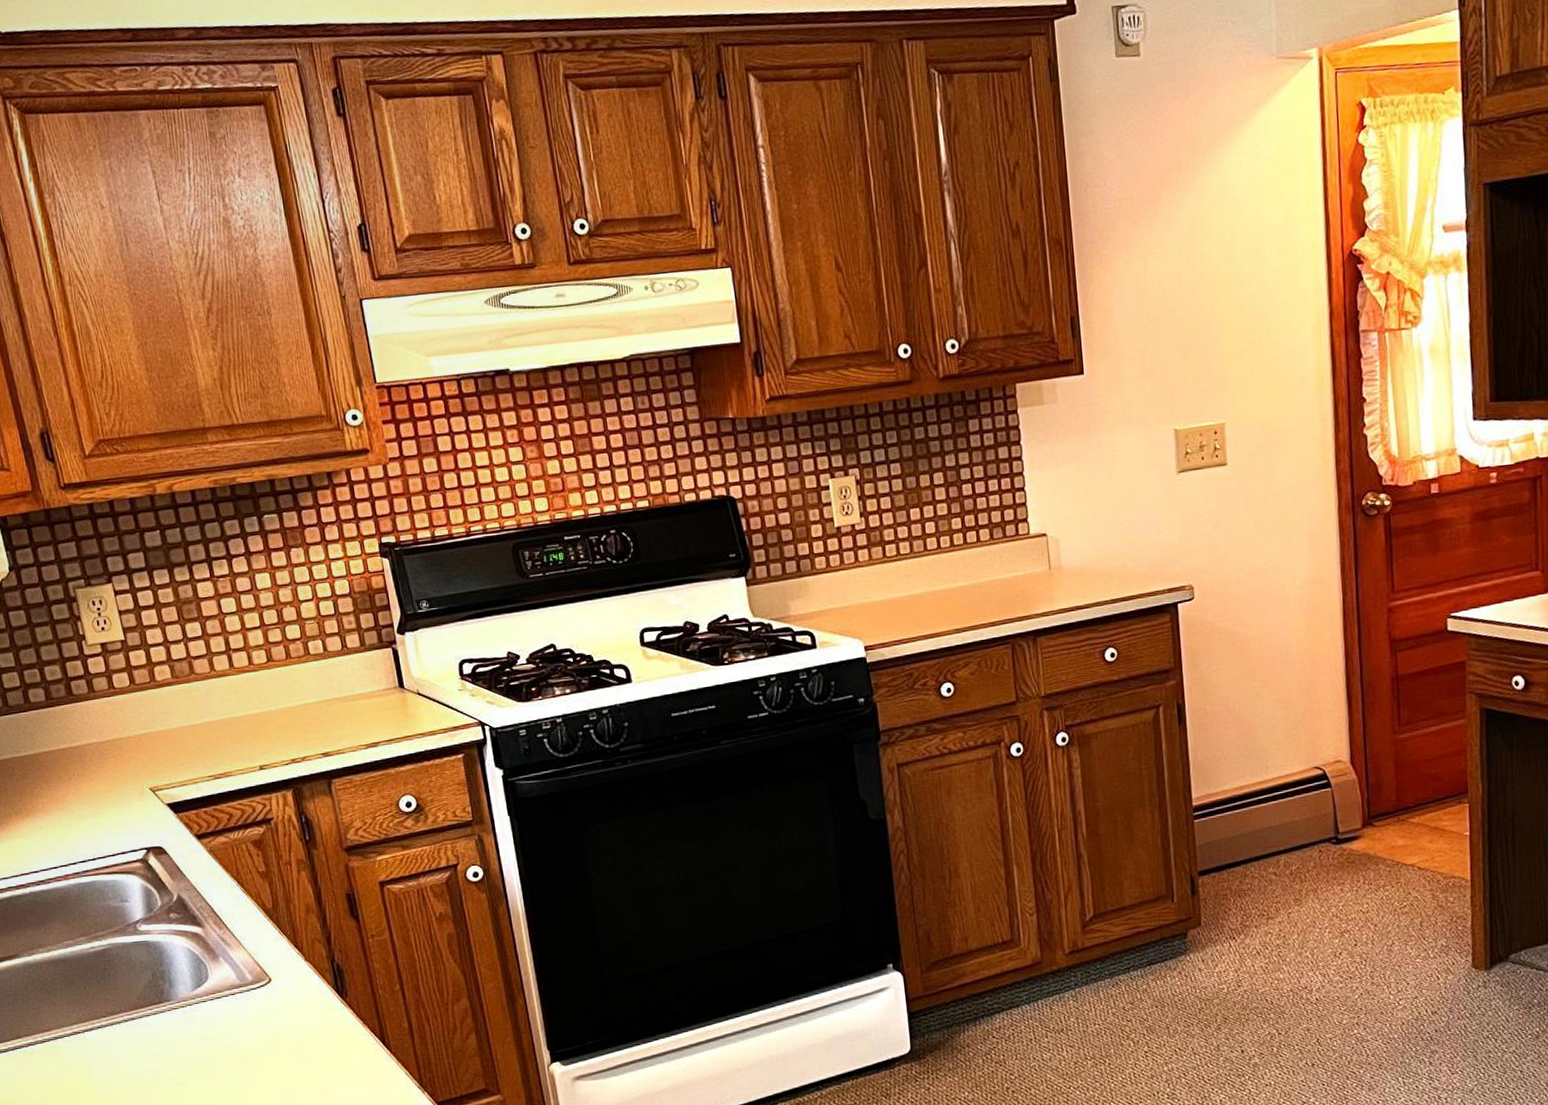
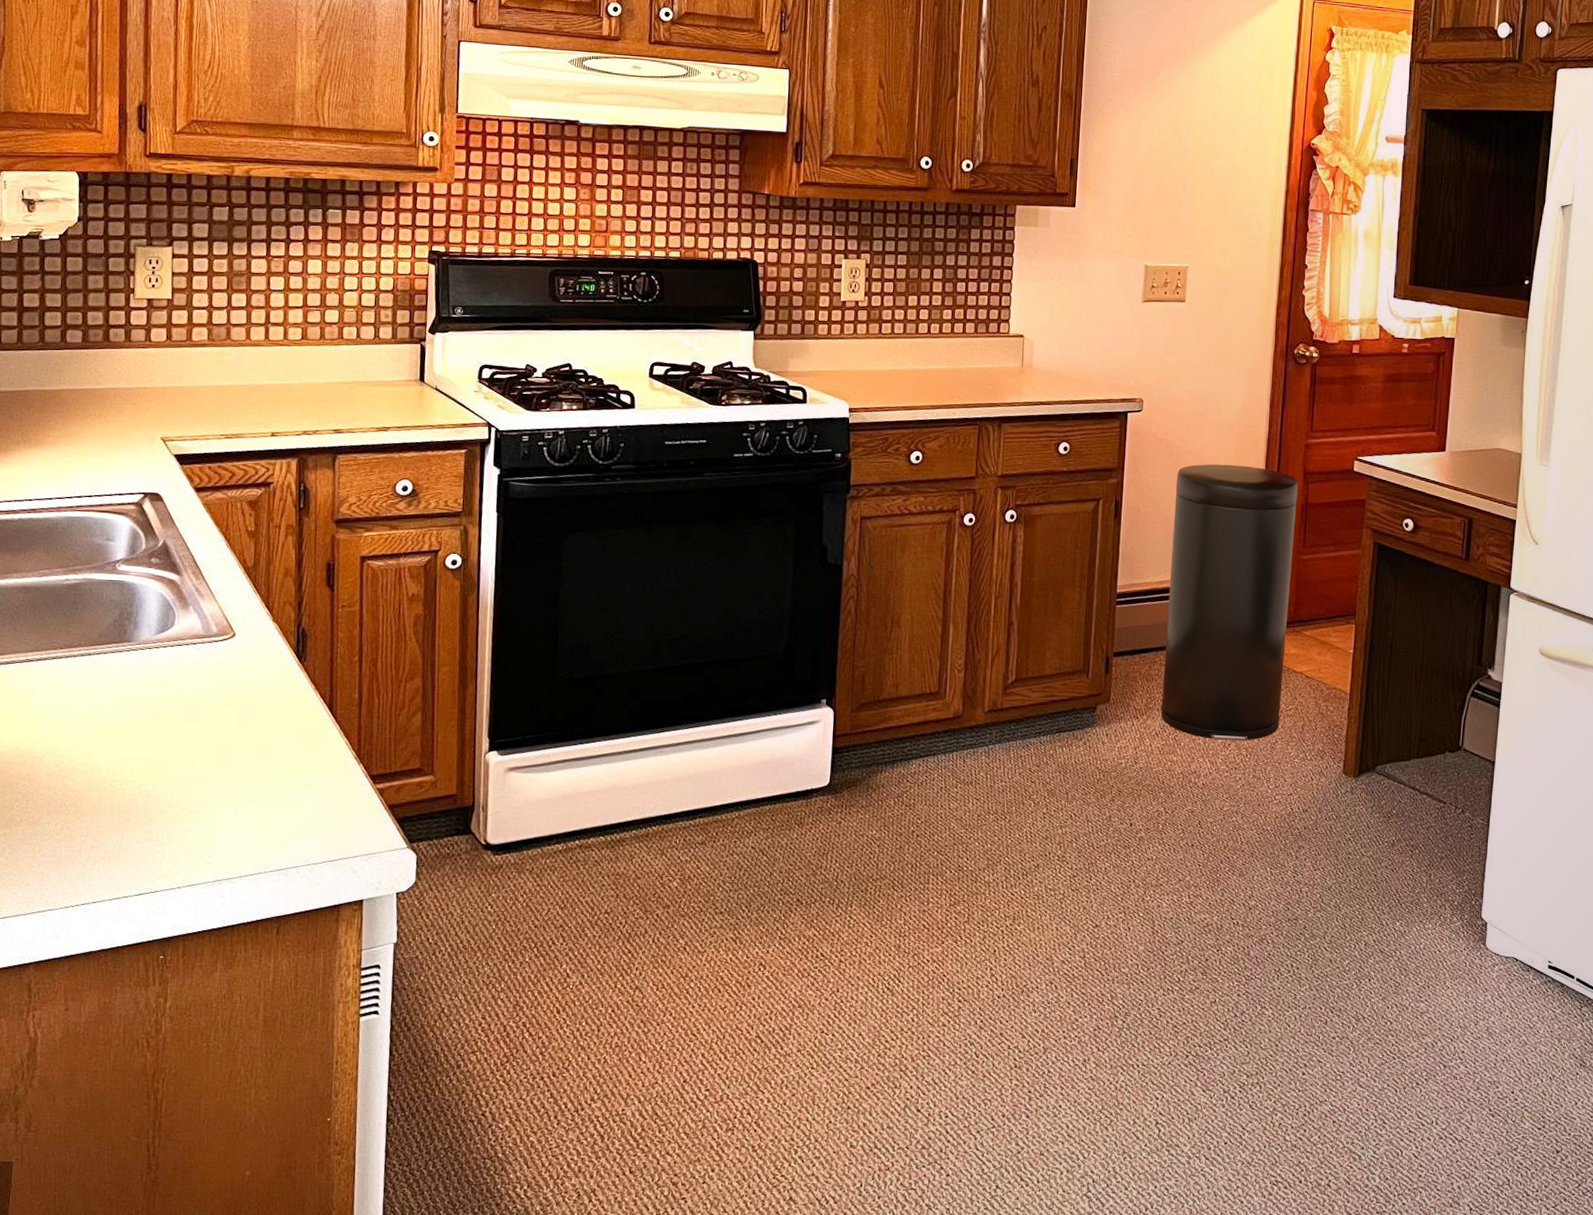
pedal bin: none [1243,643,1394,950] -> present [1160,464,1298,741]

